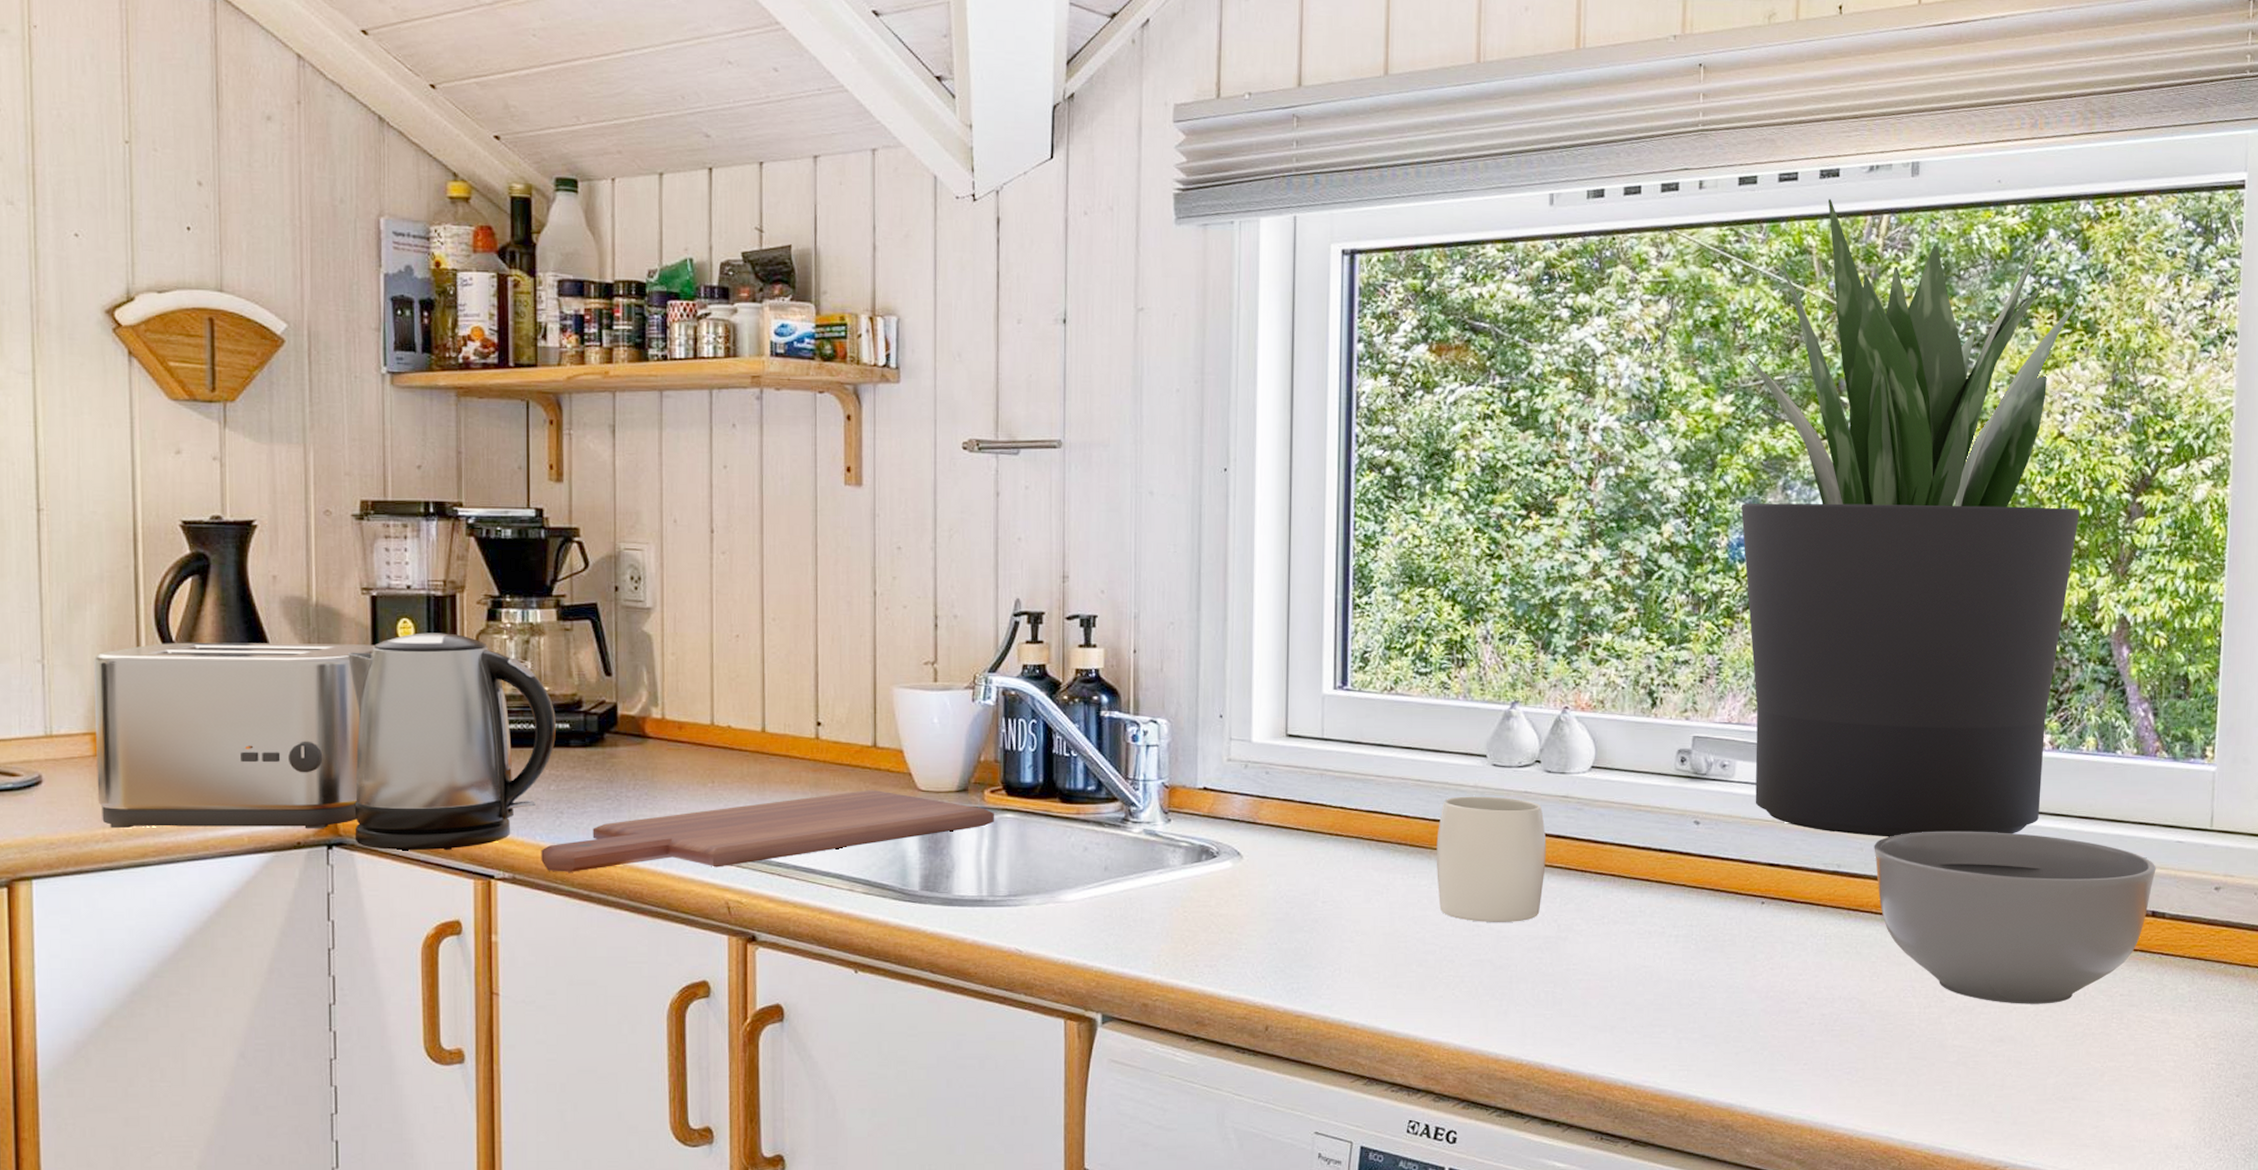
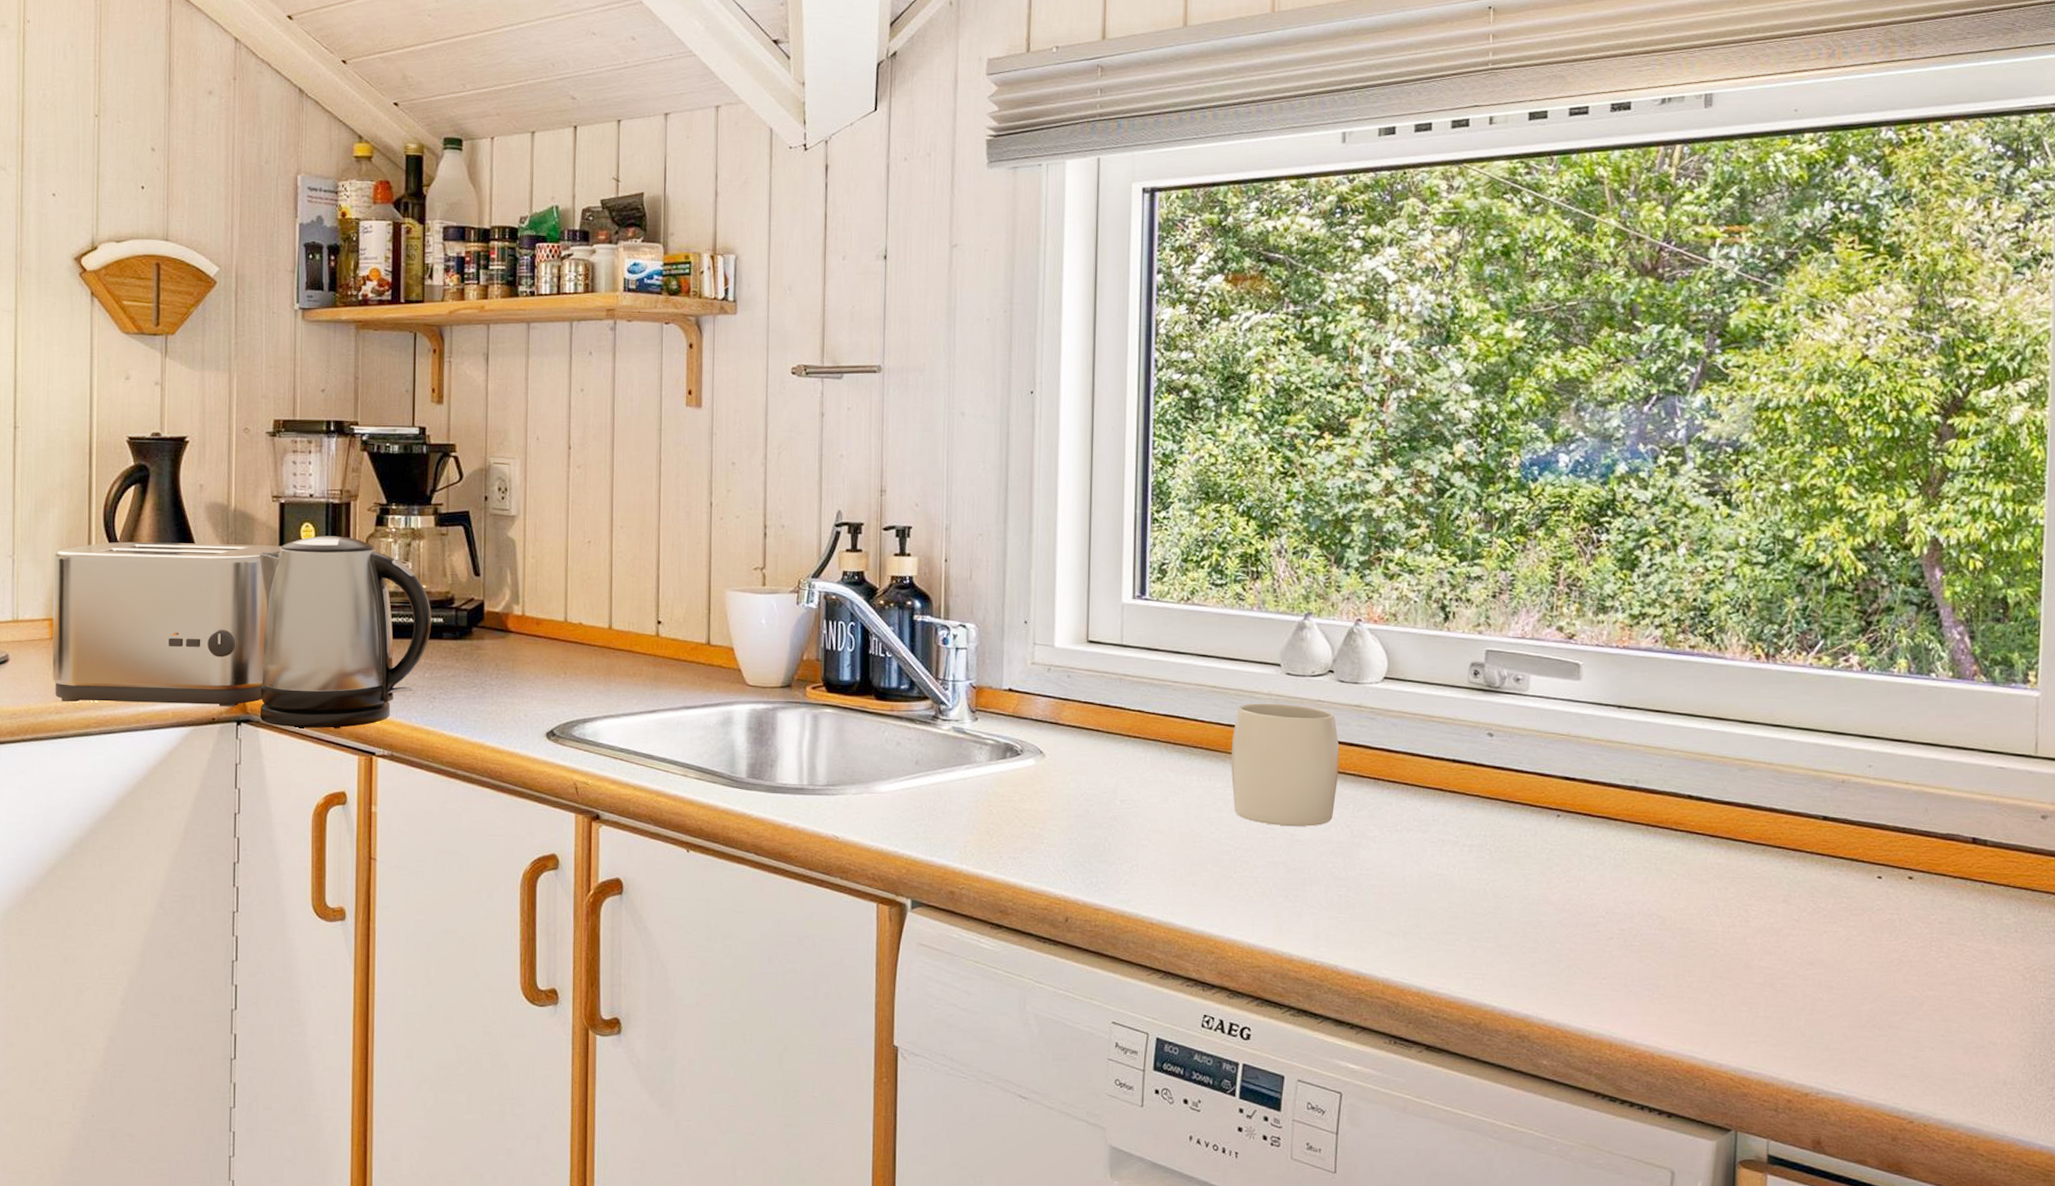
cutting board: present [541,789,995,872] -> none [415,683,816,752]
planter: present [1741,199,2080,837] -> none [1533,131,1886,755]
bowl: present [1874,831,2156,1004] -> none [1673,749,1976,929]

